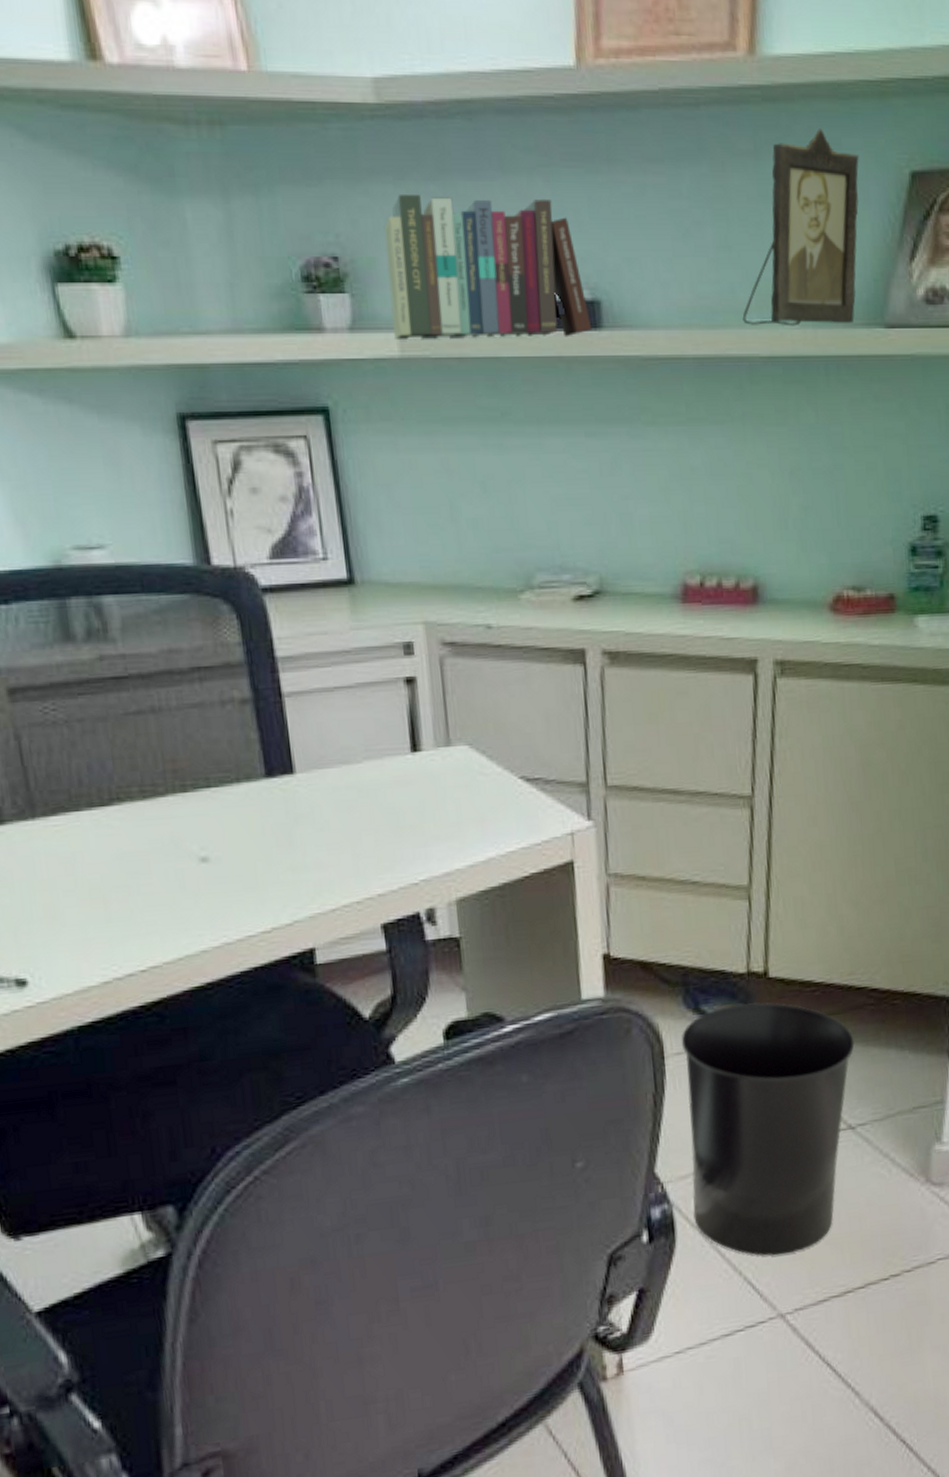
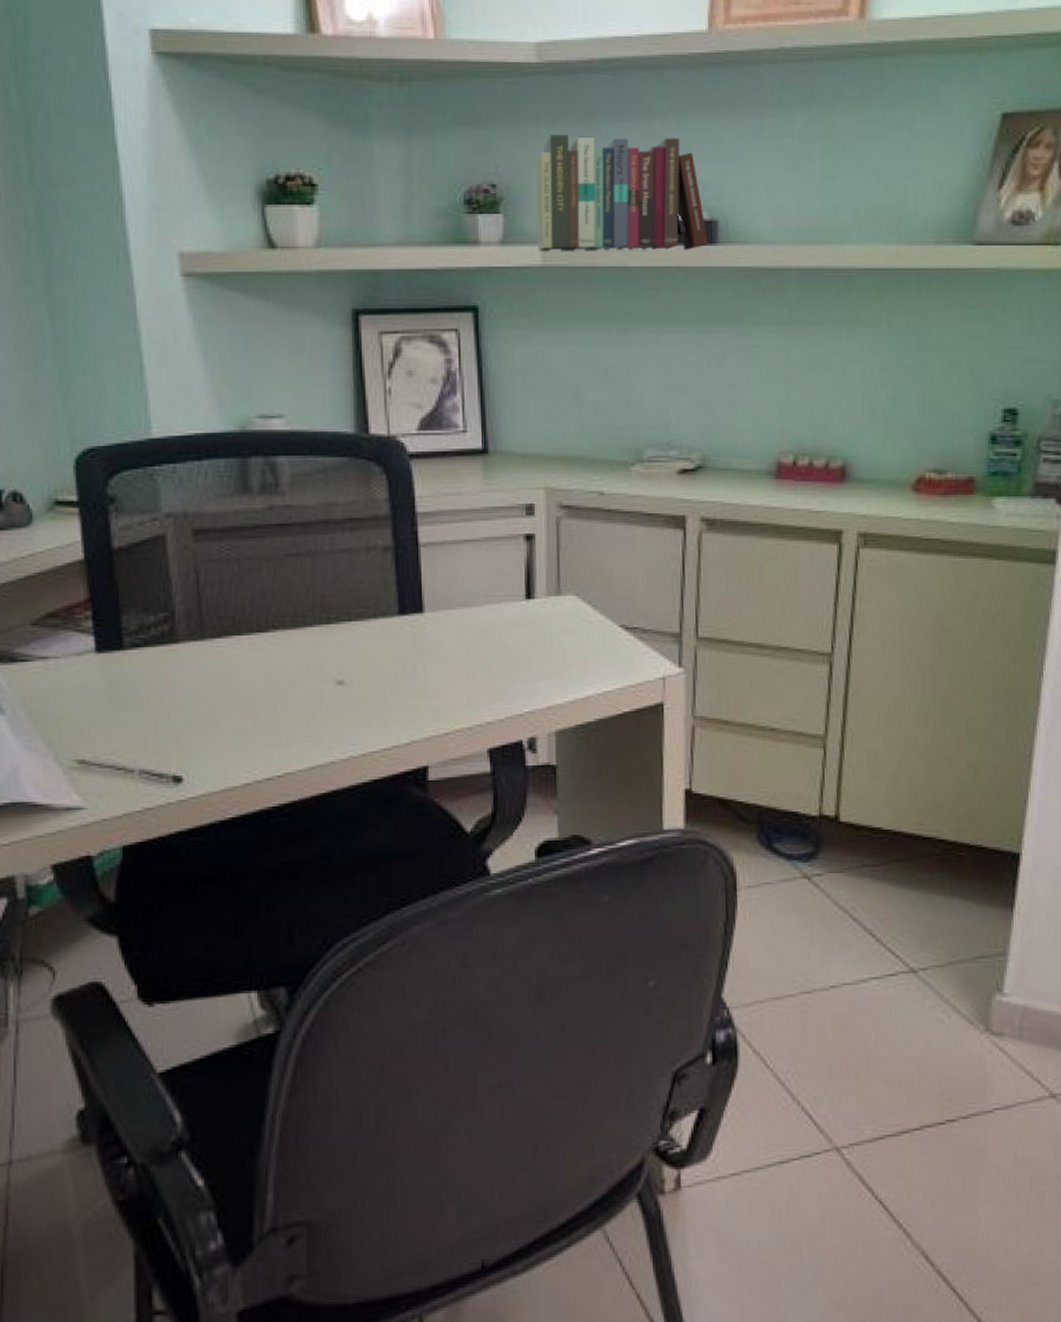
waste bin: present [681,1002,855,1256] -> none [753,844,920,1089]
photo frame: present [742,129,859,326] -> none [843,78,955,243]

